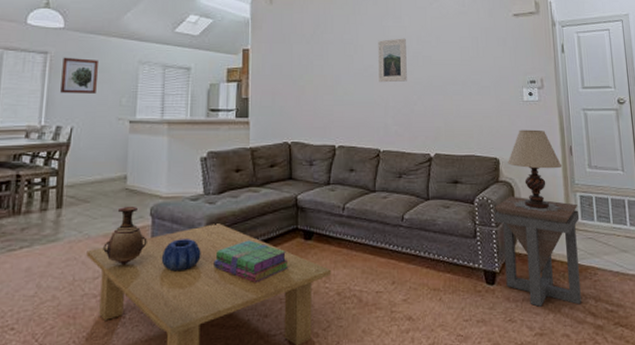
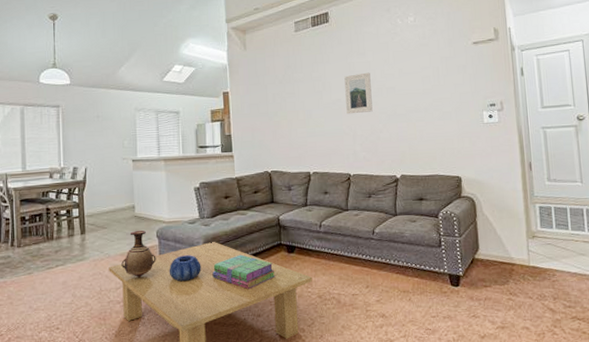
wall art: present [60,57,98,94] -> none [72,109,102,140]
side table: present [495,196,581,307] -> none [458,209,540,304]
table lamp: present [508,129,563,212] -> none [469,149,522,223]

